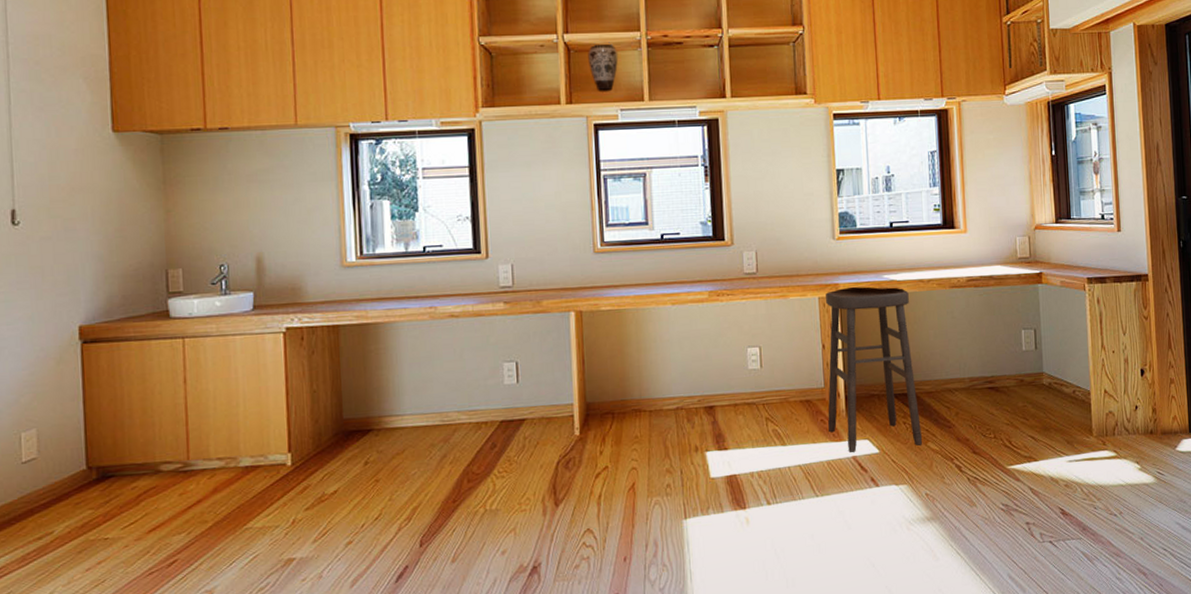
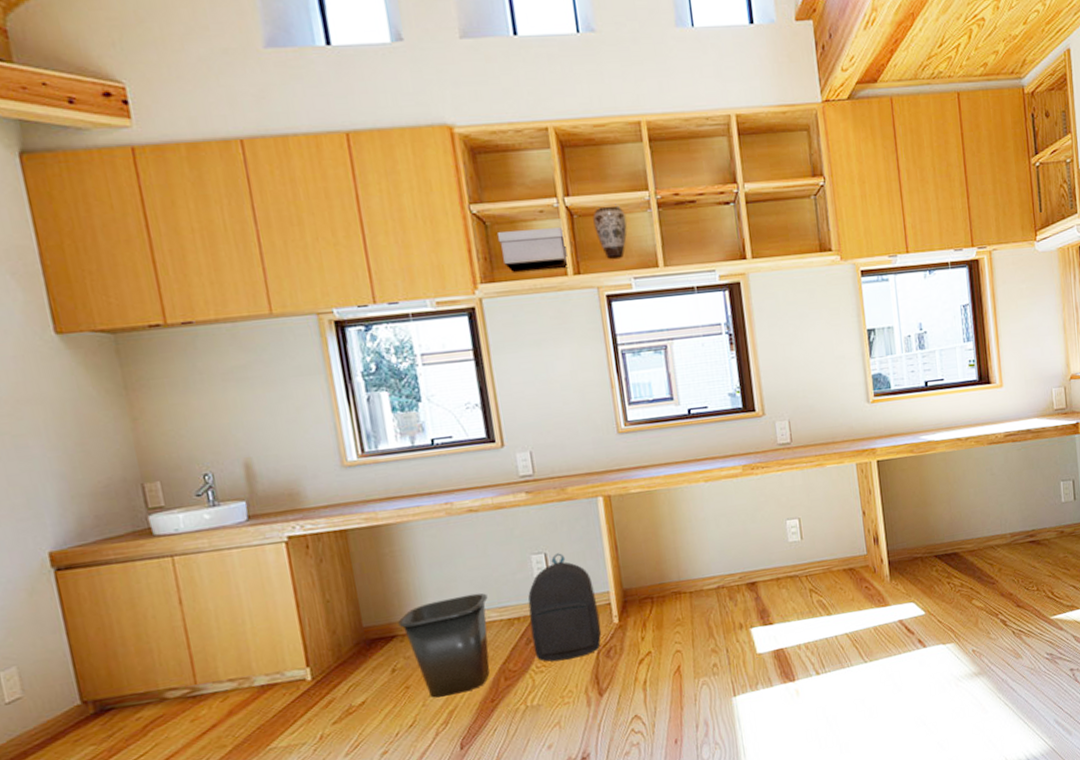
waste bin: none [375,395,460,493] -> present [398,592,490,698]
backpack: none [496,362,563,468] -> present [527,553,602,662]
decorative box: none [500,61,562,100] -> present [497,227,569,273]
stool: present [825,286,922,452] -> none [862,447,967,617]

